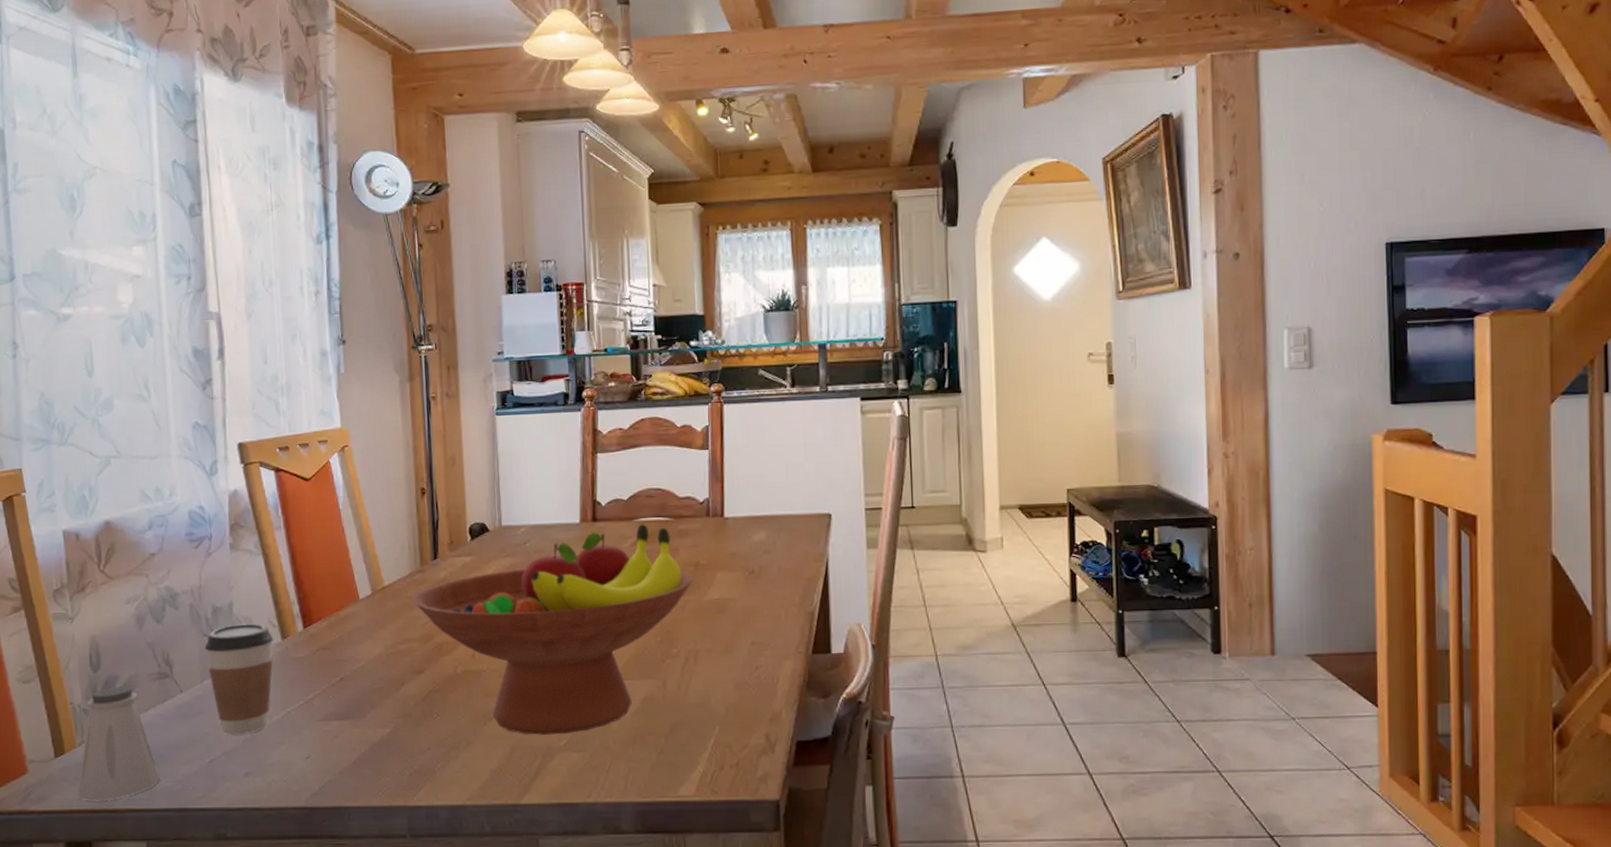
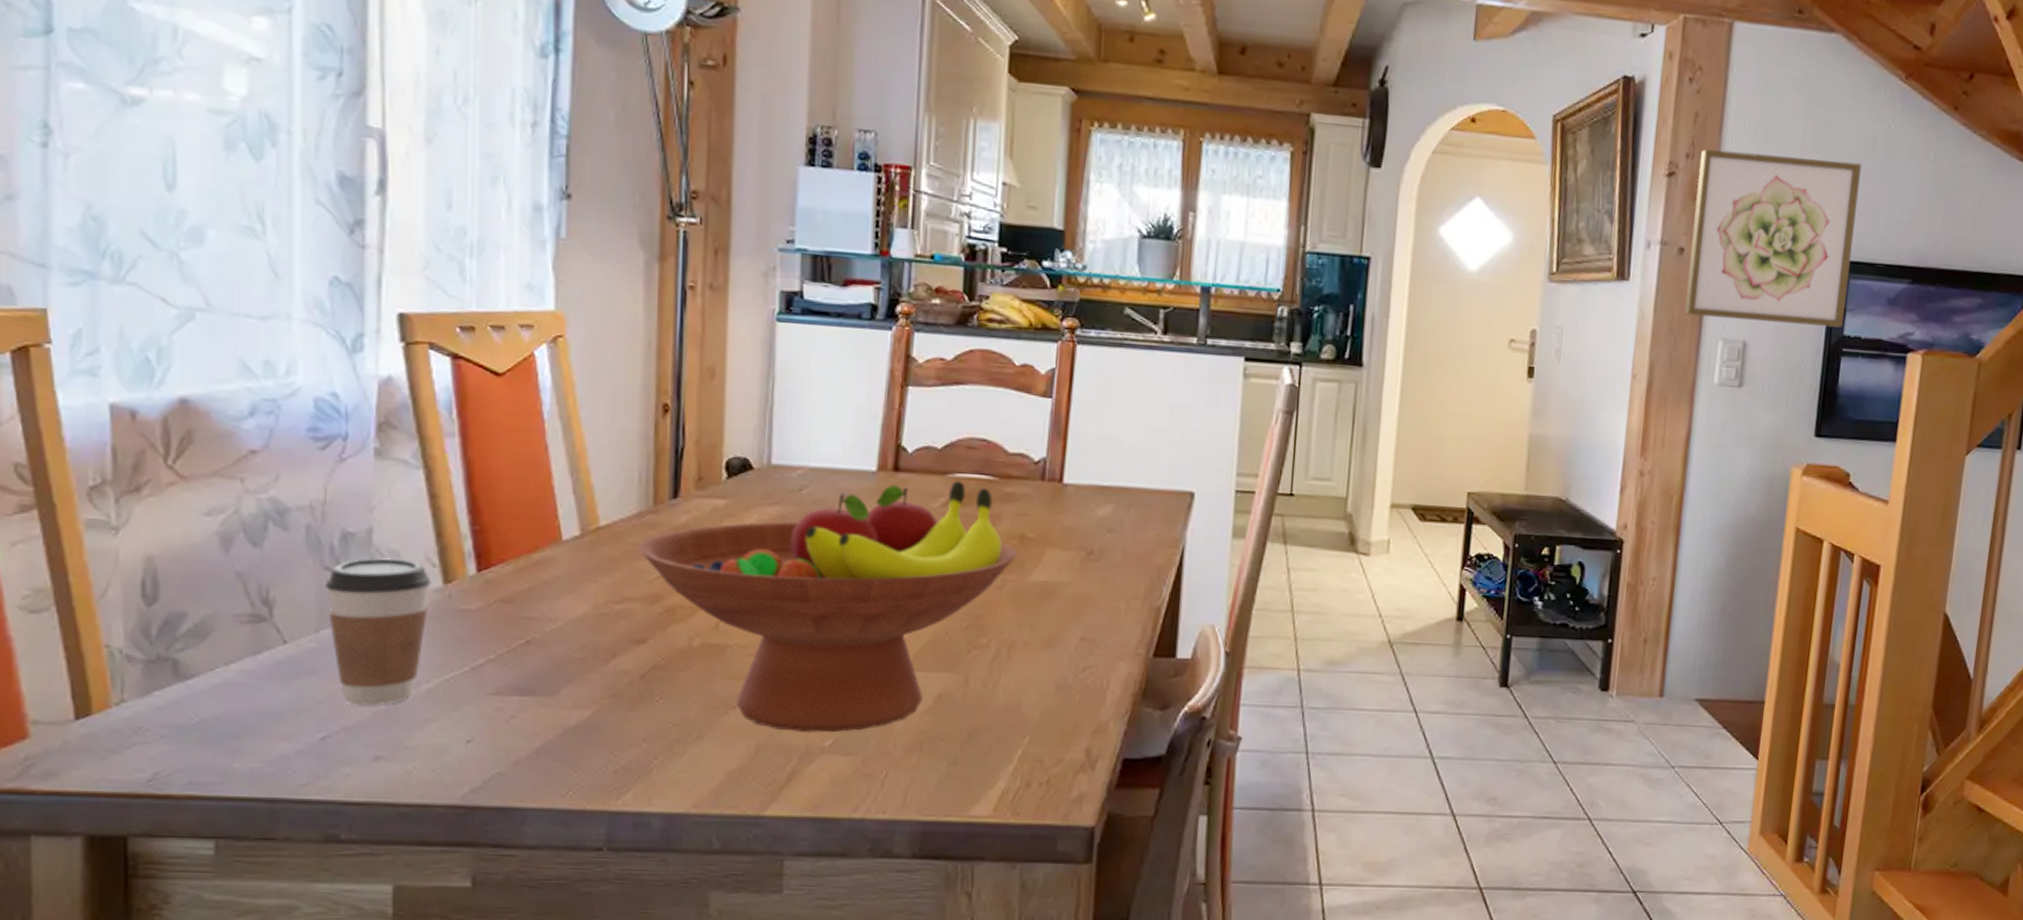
saltshaker: present [77,686,160,801] -> none [108,628,242,783]
wall art: none [1244,153,1404,312] -> present [1685,148,1862,328]

